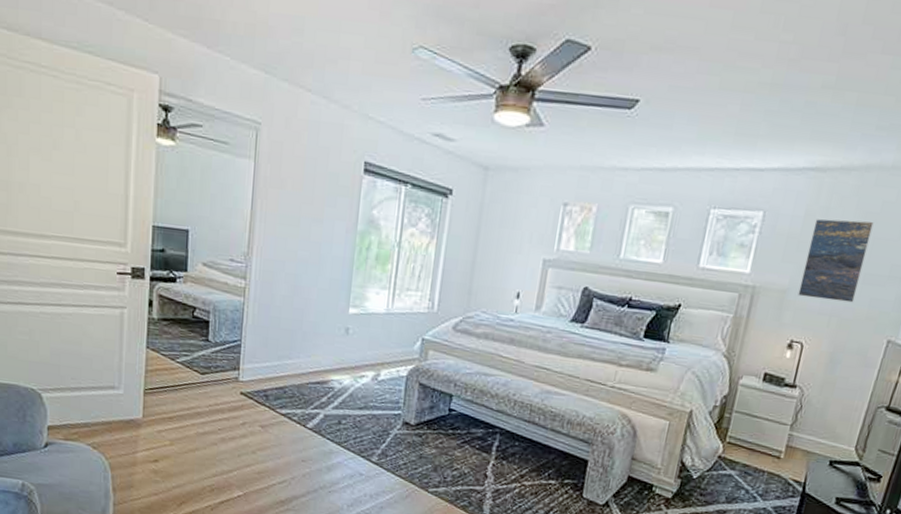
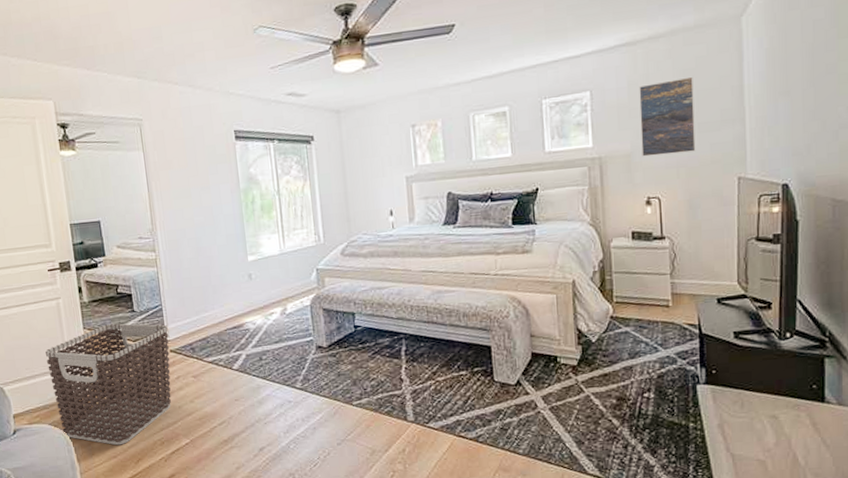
clothes hamper: none [97,348,243,483] -> present [45,323,171,446]

